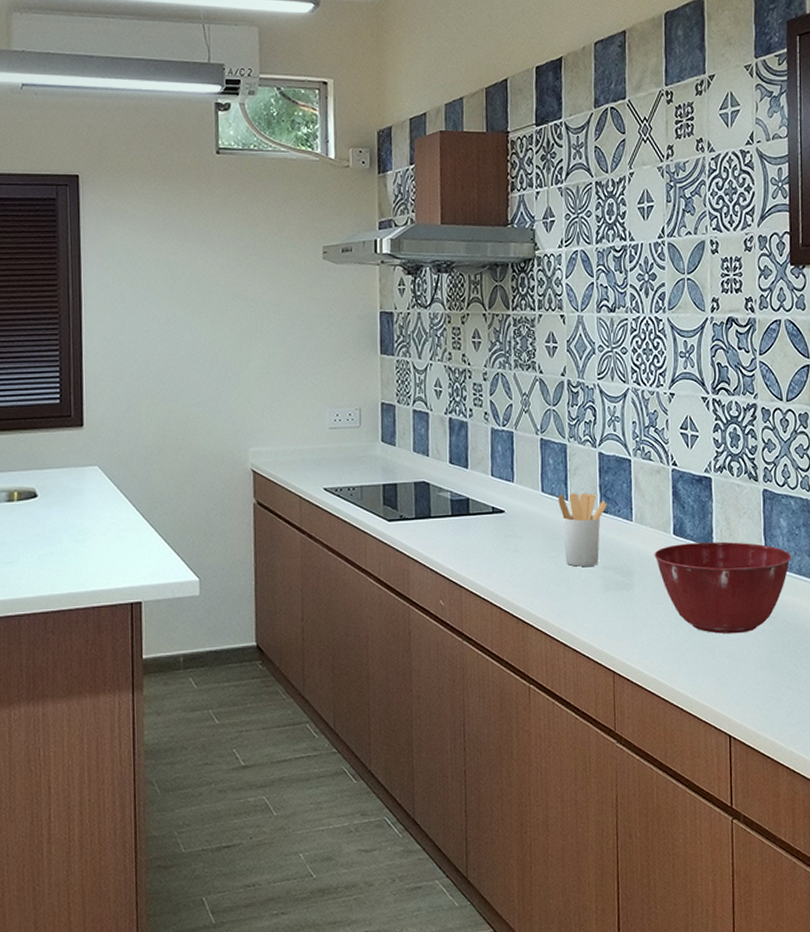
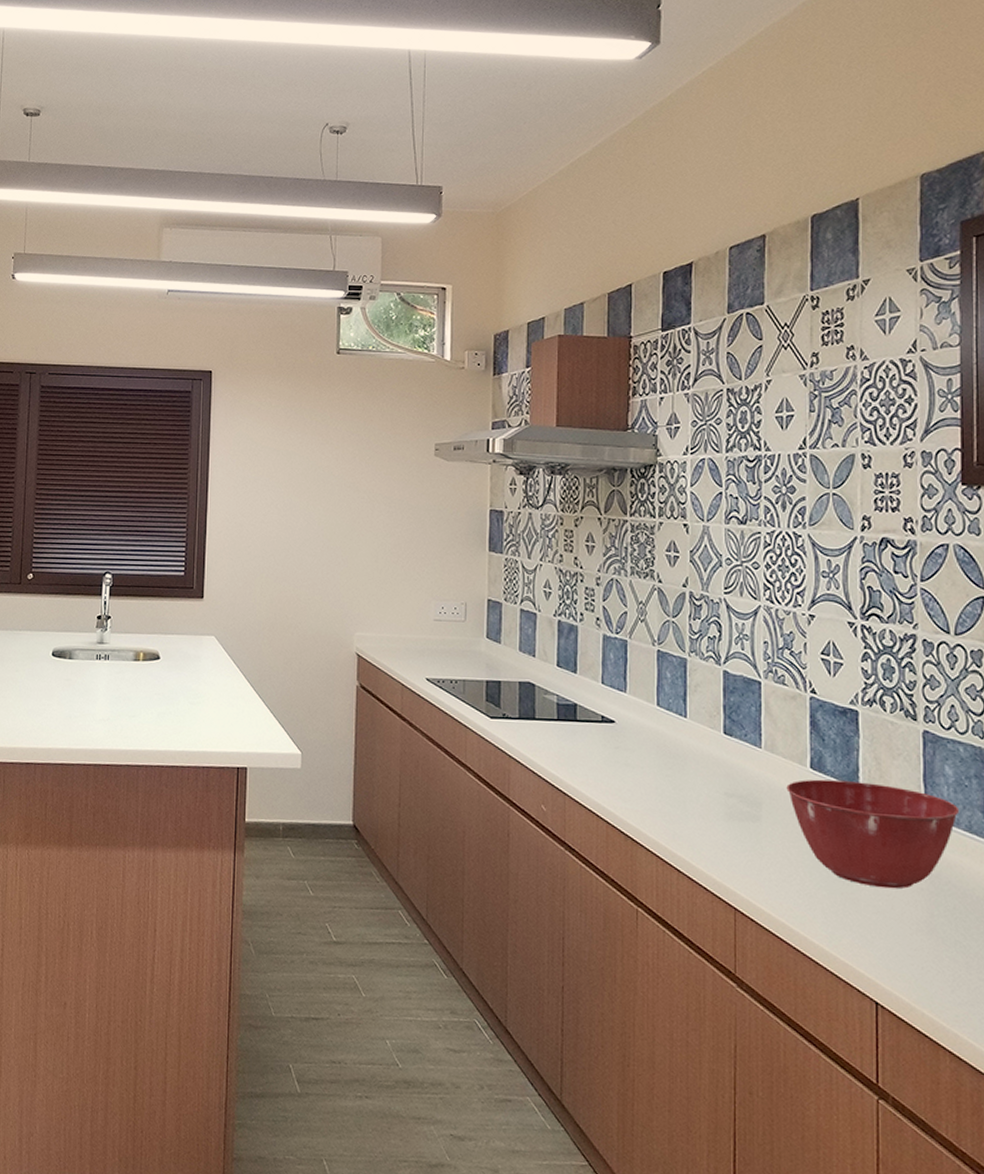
utensil holder: present [558,492,607,567] -> none [675,710,732,791]

